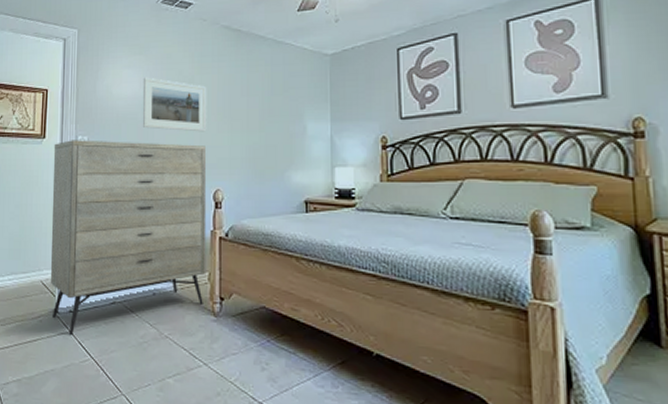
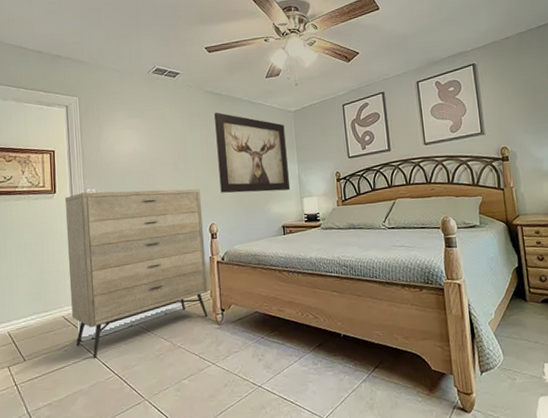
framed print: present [142,77,207,132] -> none [141,135,200,179]
wall art: none [230,53,319,155] -> present [214,113,291,193]

